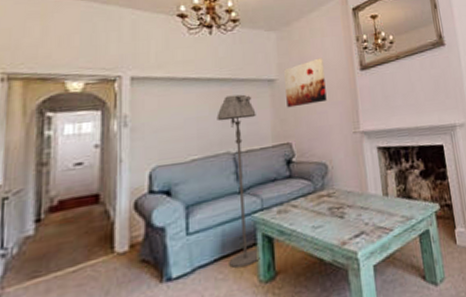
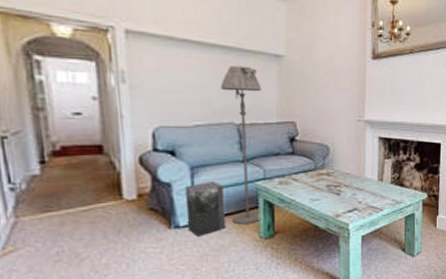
speaker: none [179,219,223,289] -> present [185,181,227,237]
wall art: present [284,57,327,108] -> none [293,39,335,87]

